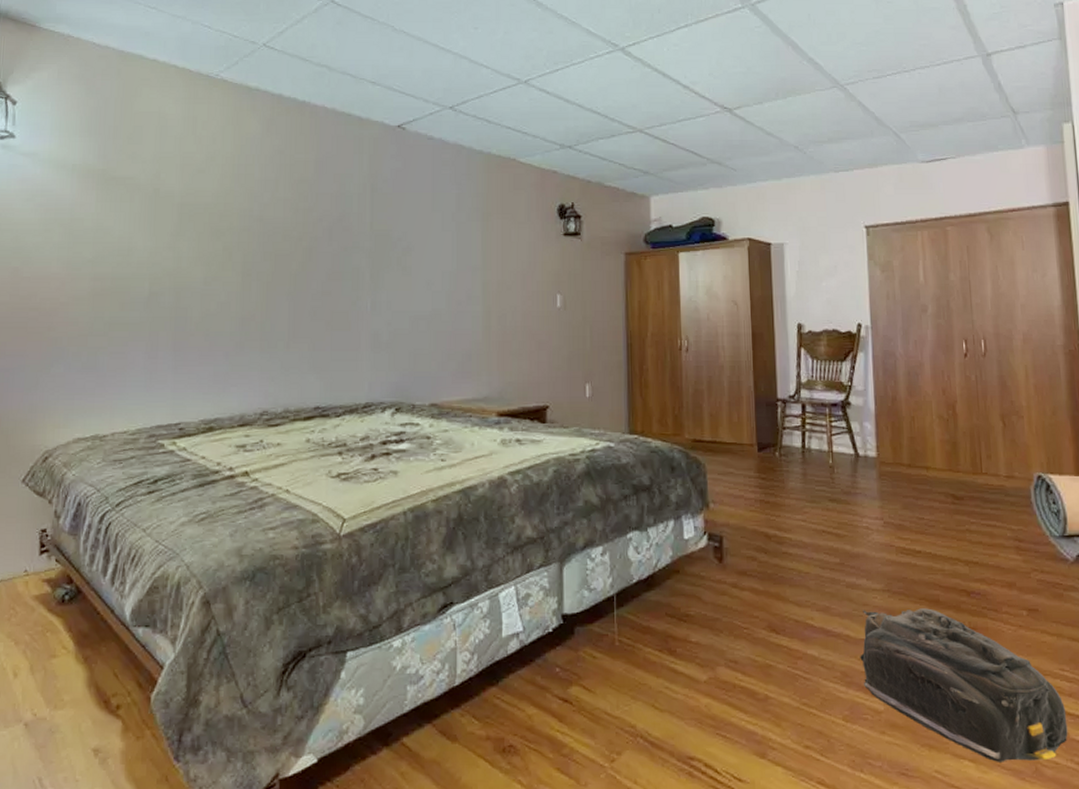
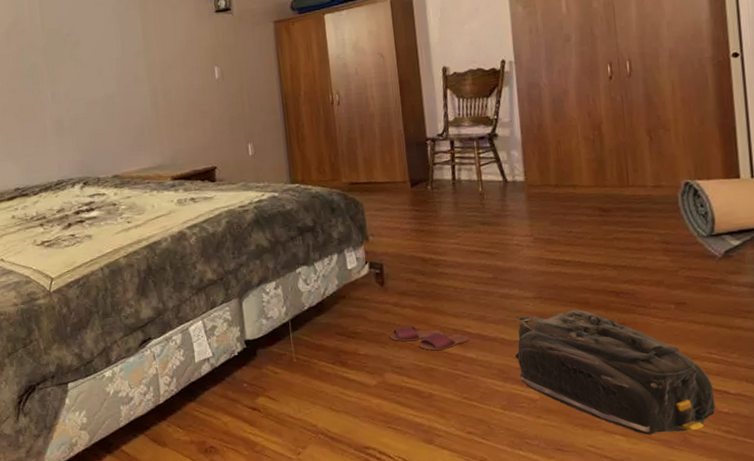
slippers: none [724,612,812,644] -> present [389,325,470,351]

